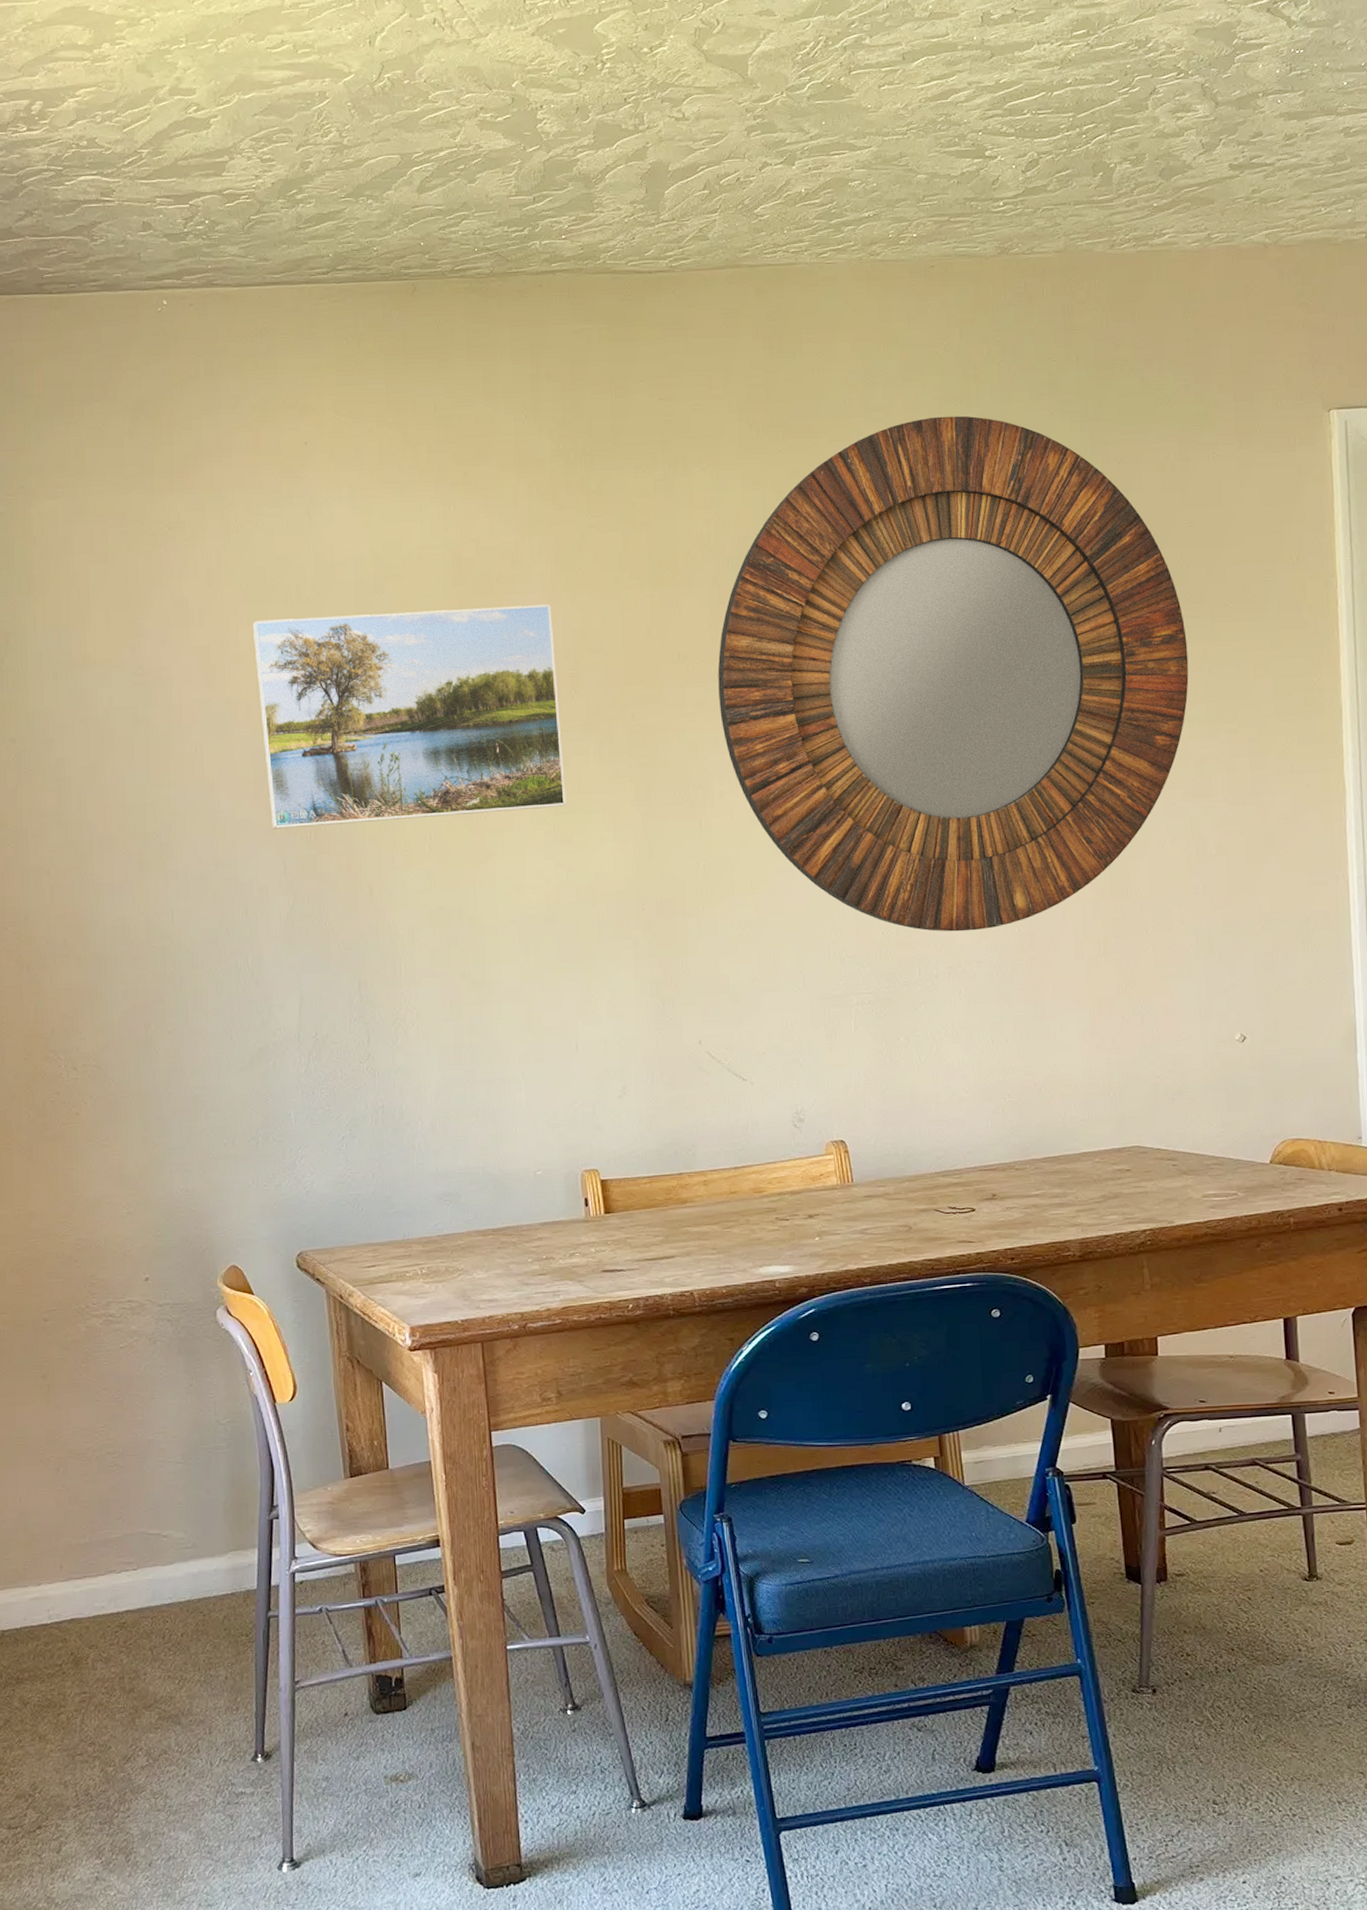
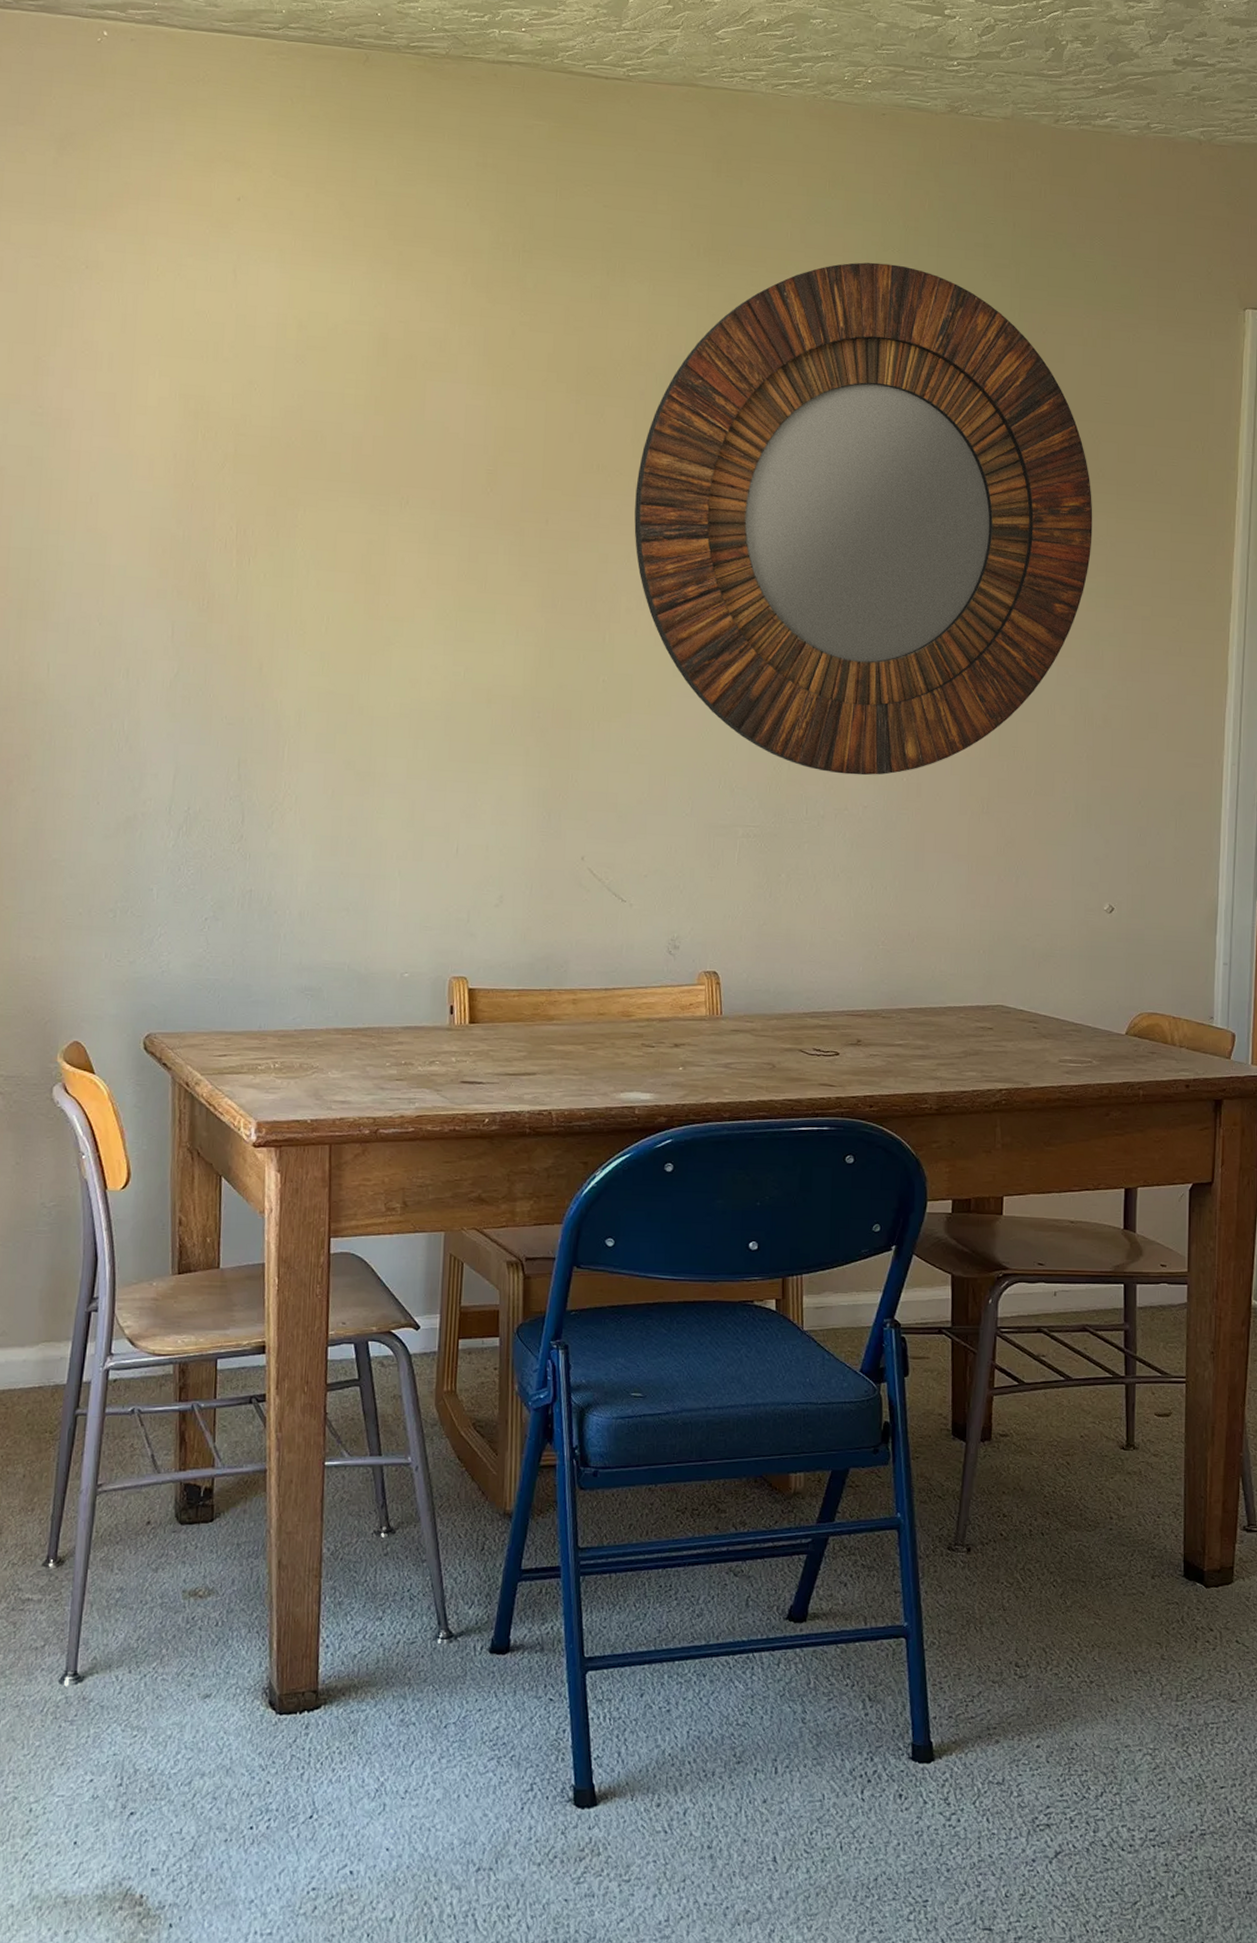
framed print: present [253,604,567,829] -> none [163,374,475,604]

